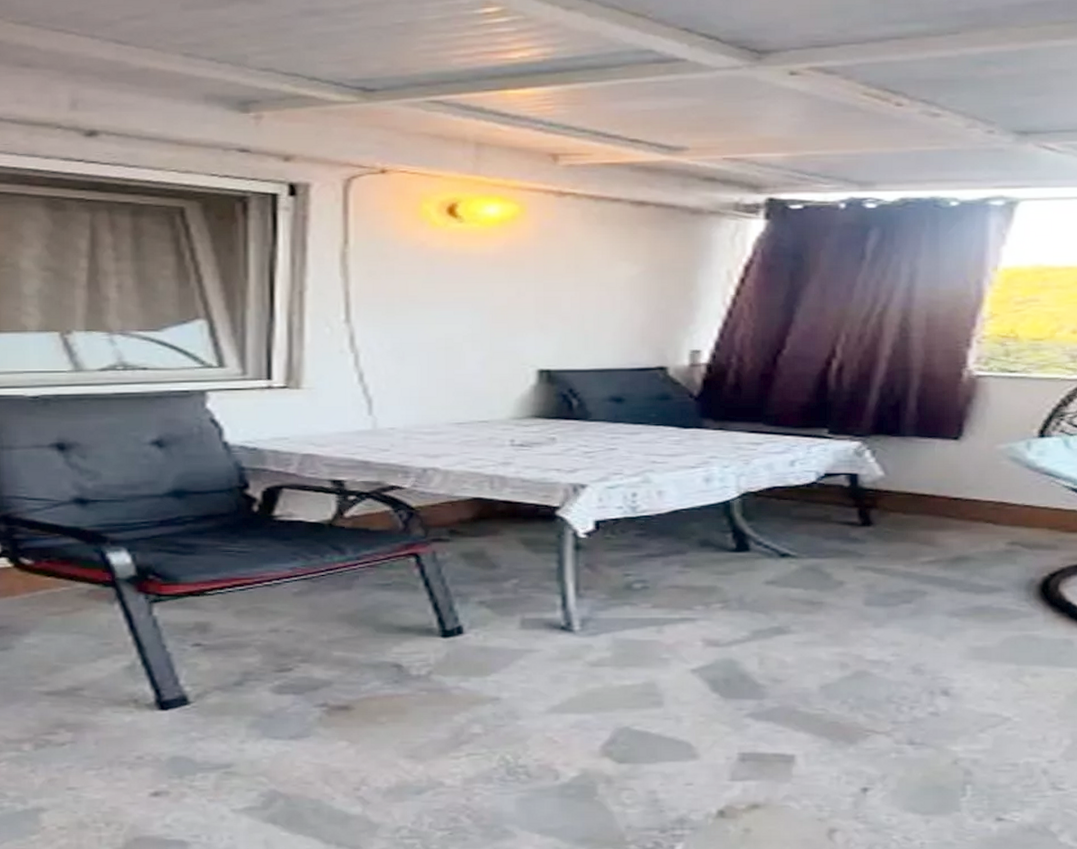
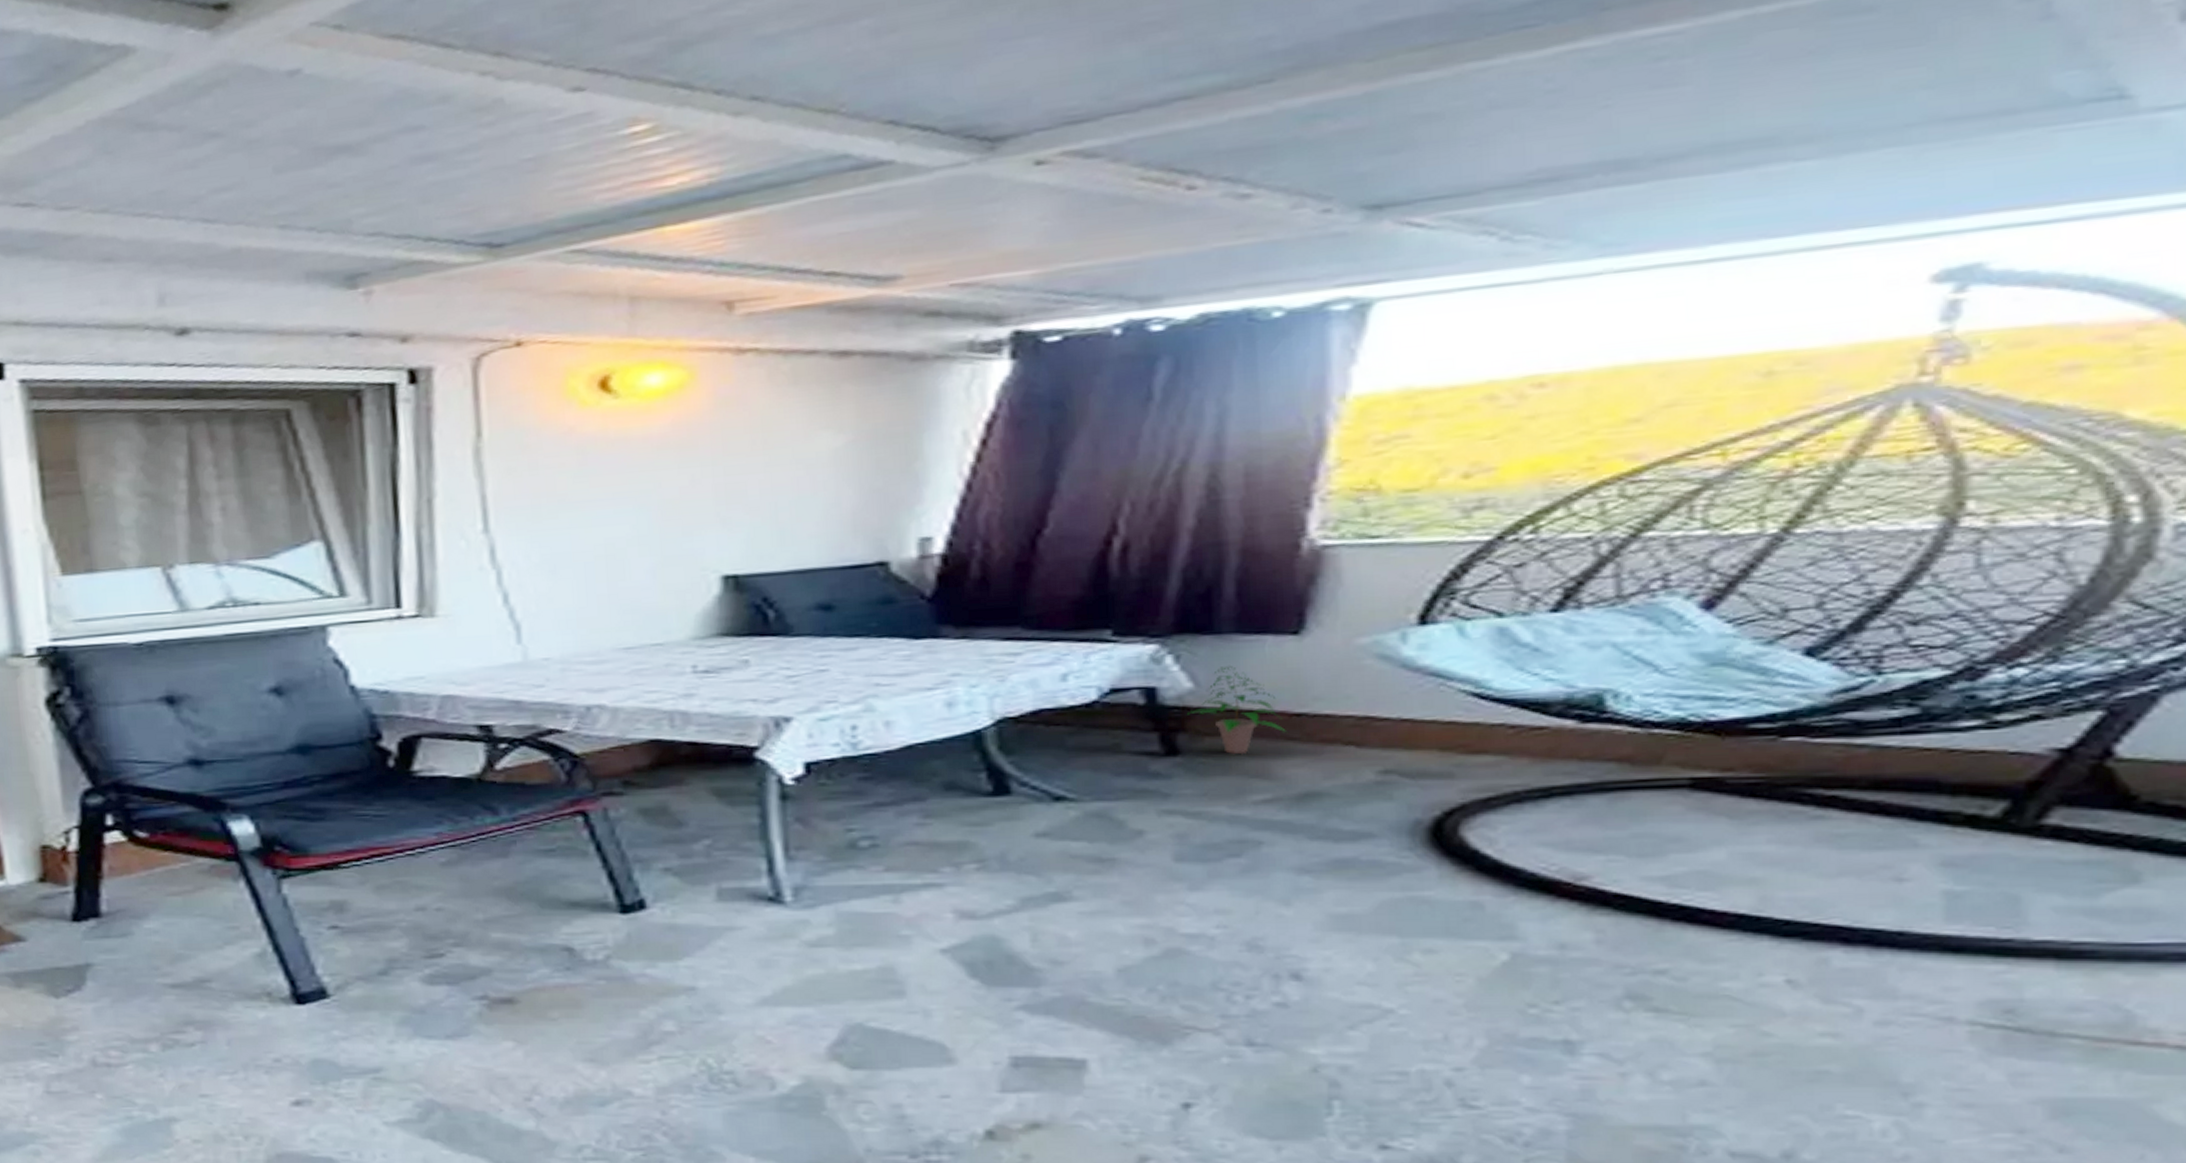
potted plant: none [879,461,947,527] -> present [1187,666,1286,755]

